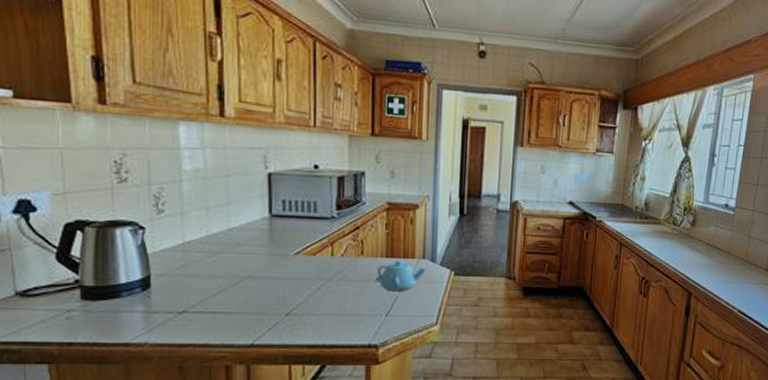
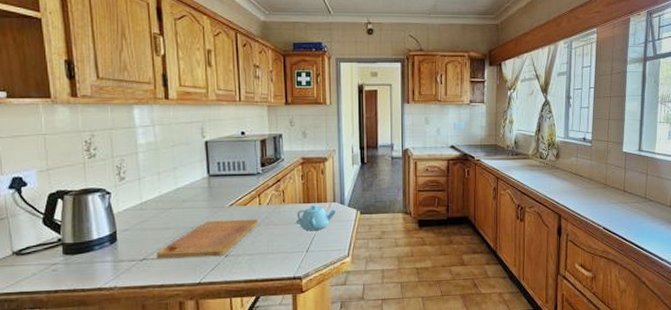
cutting board: none [201,270,330,314] -> present [157,219,259,259]

